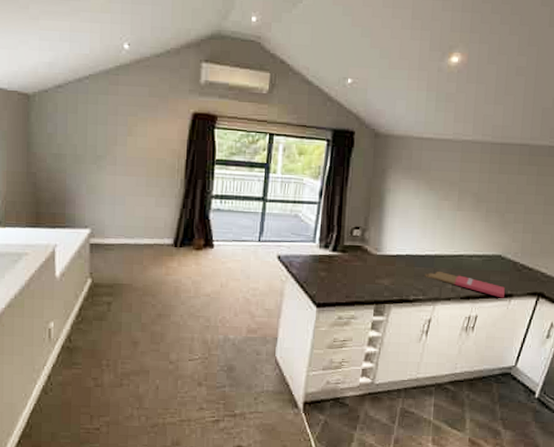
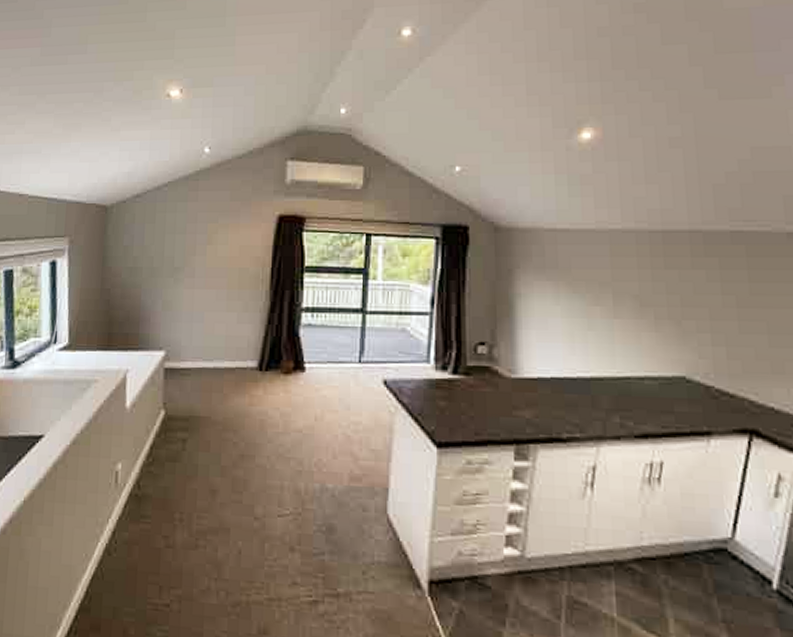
cutting board: present [425,271,505,298] -> none [580,398,699,437]

